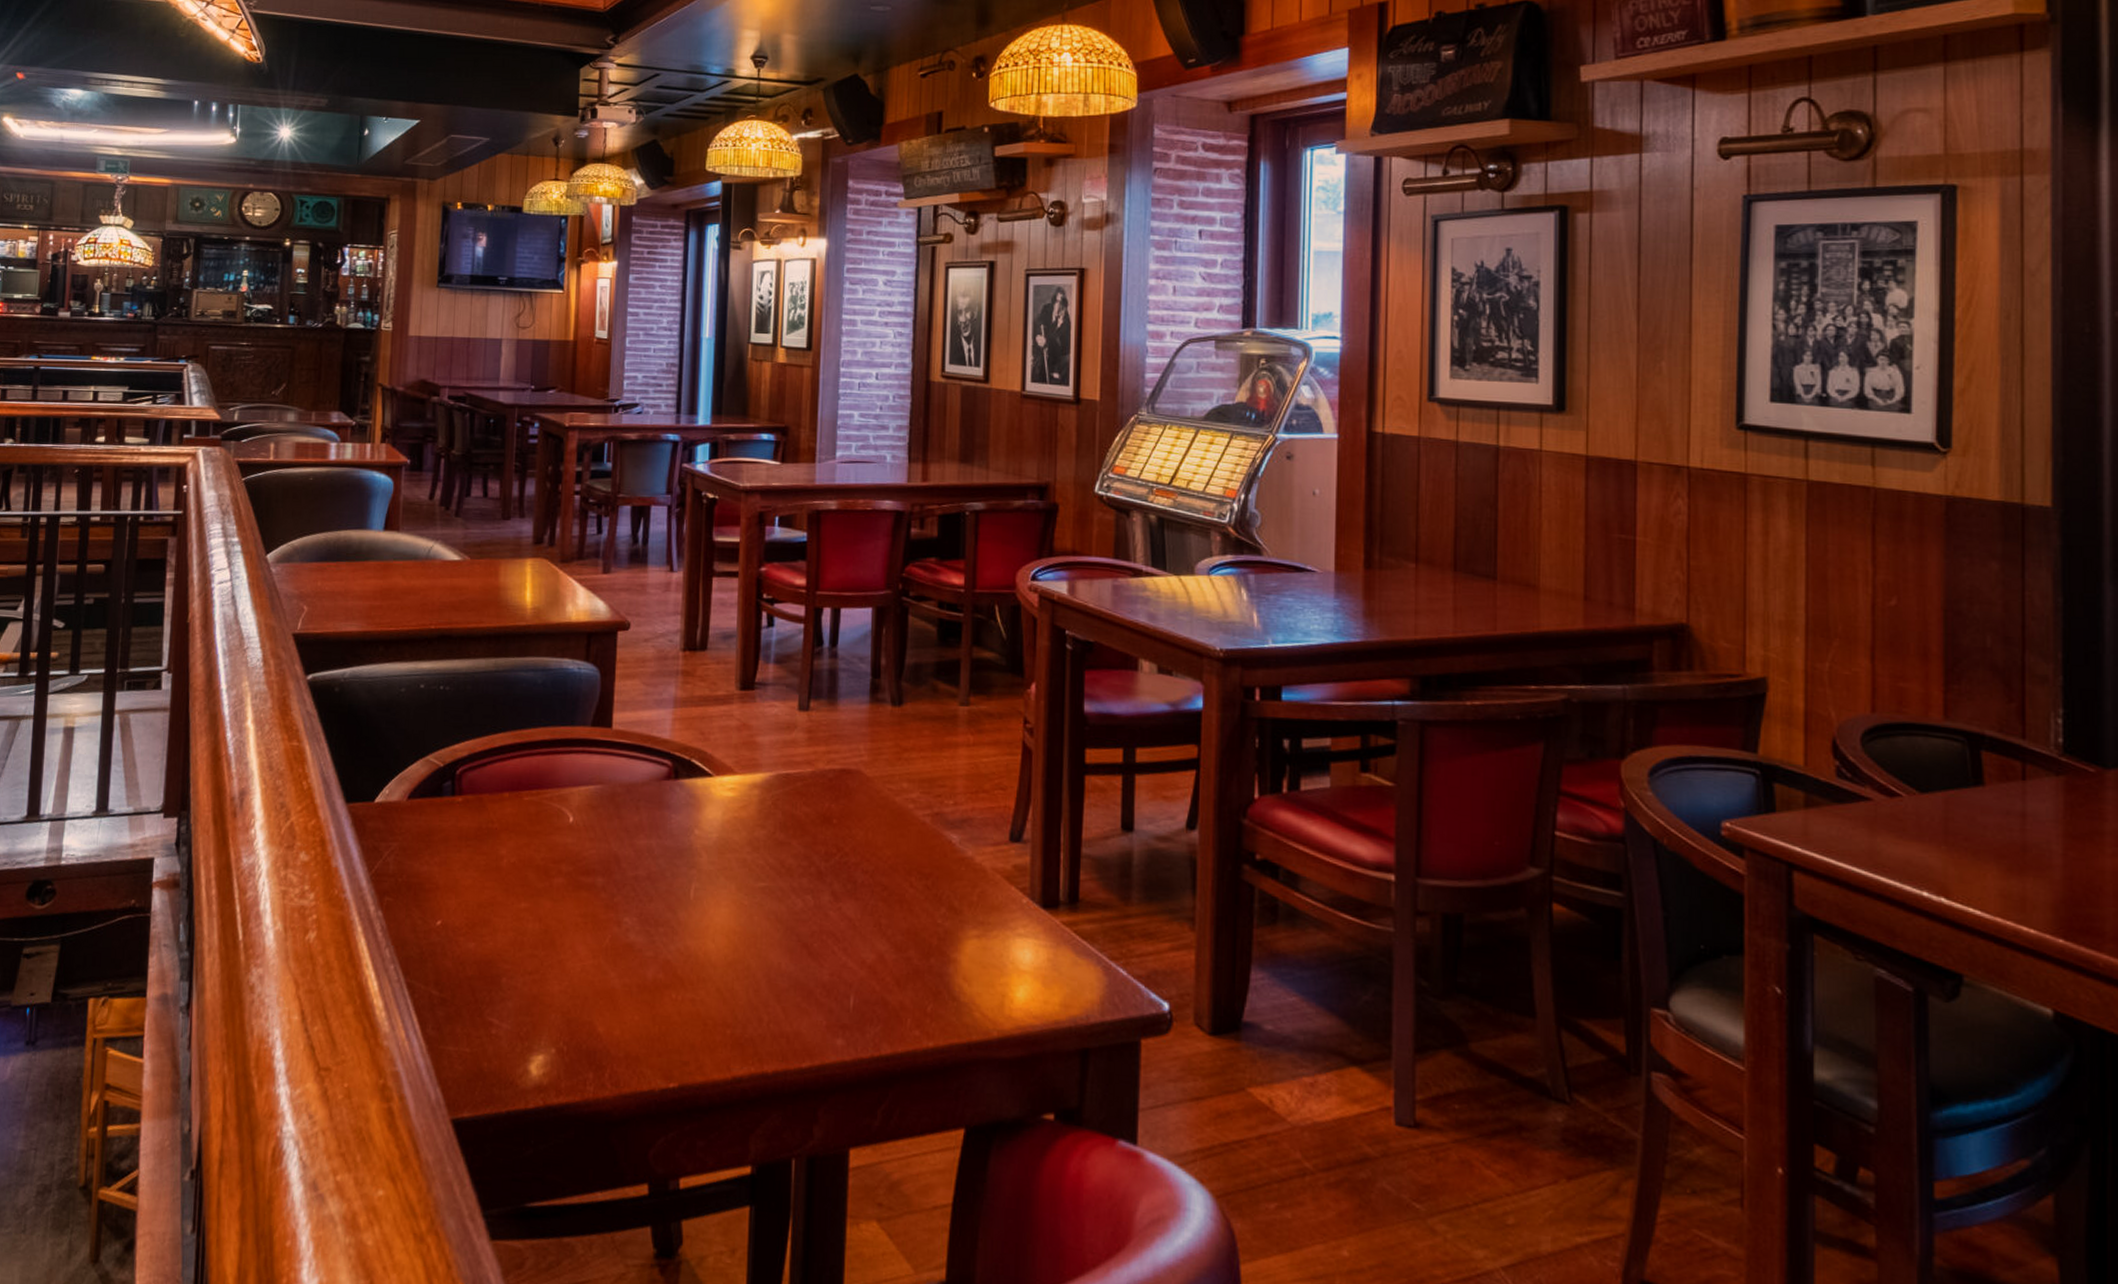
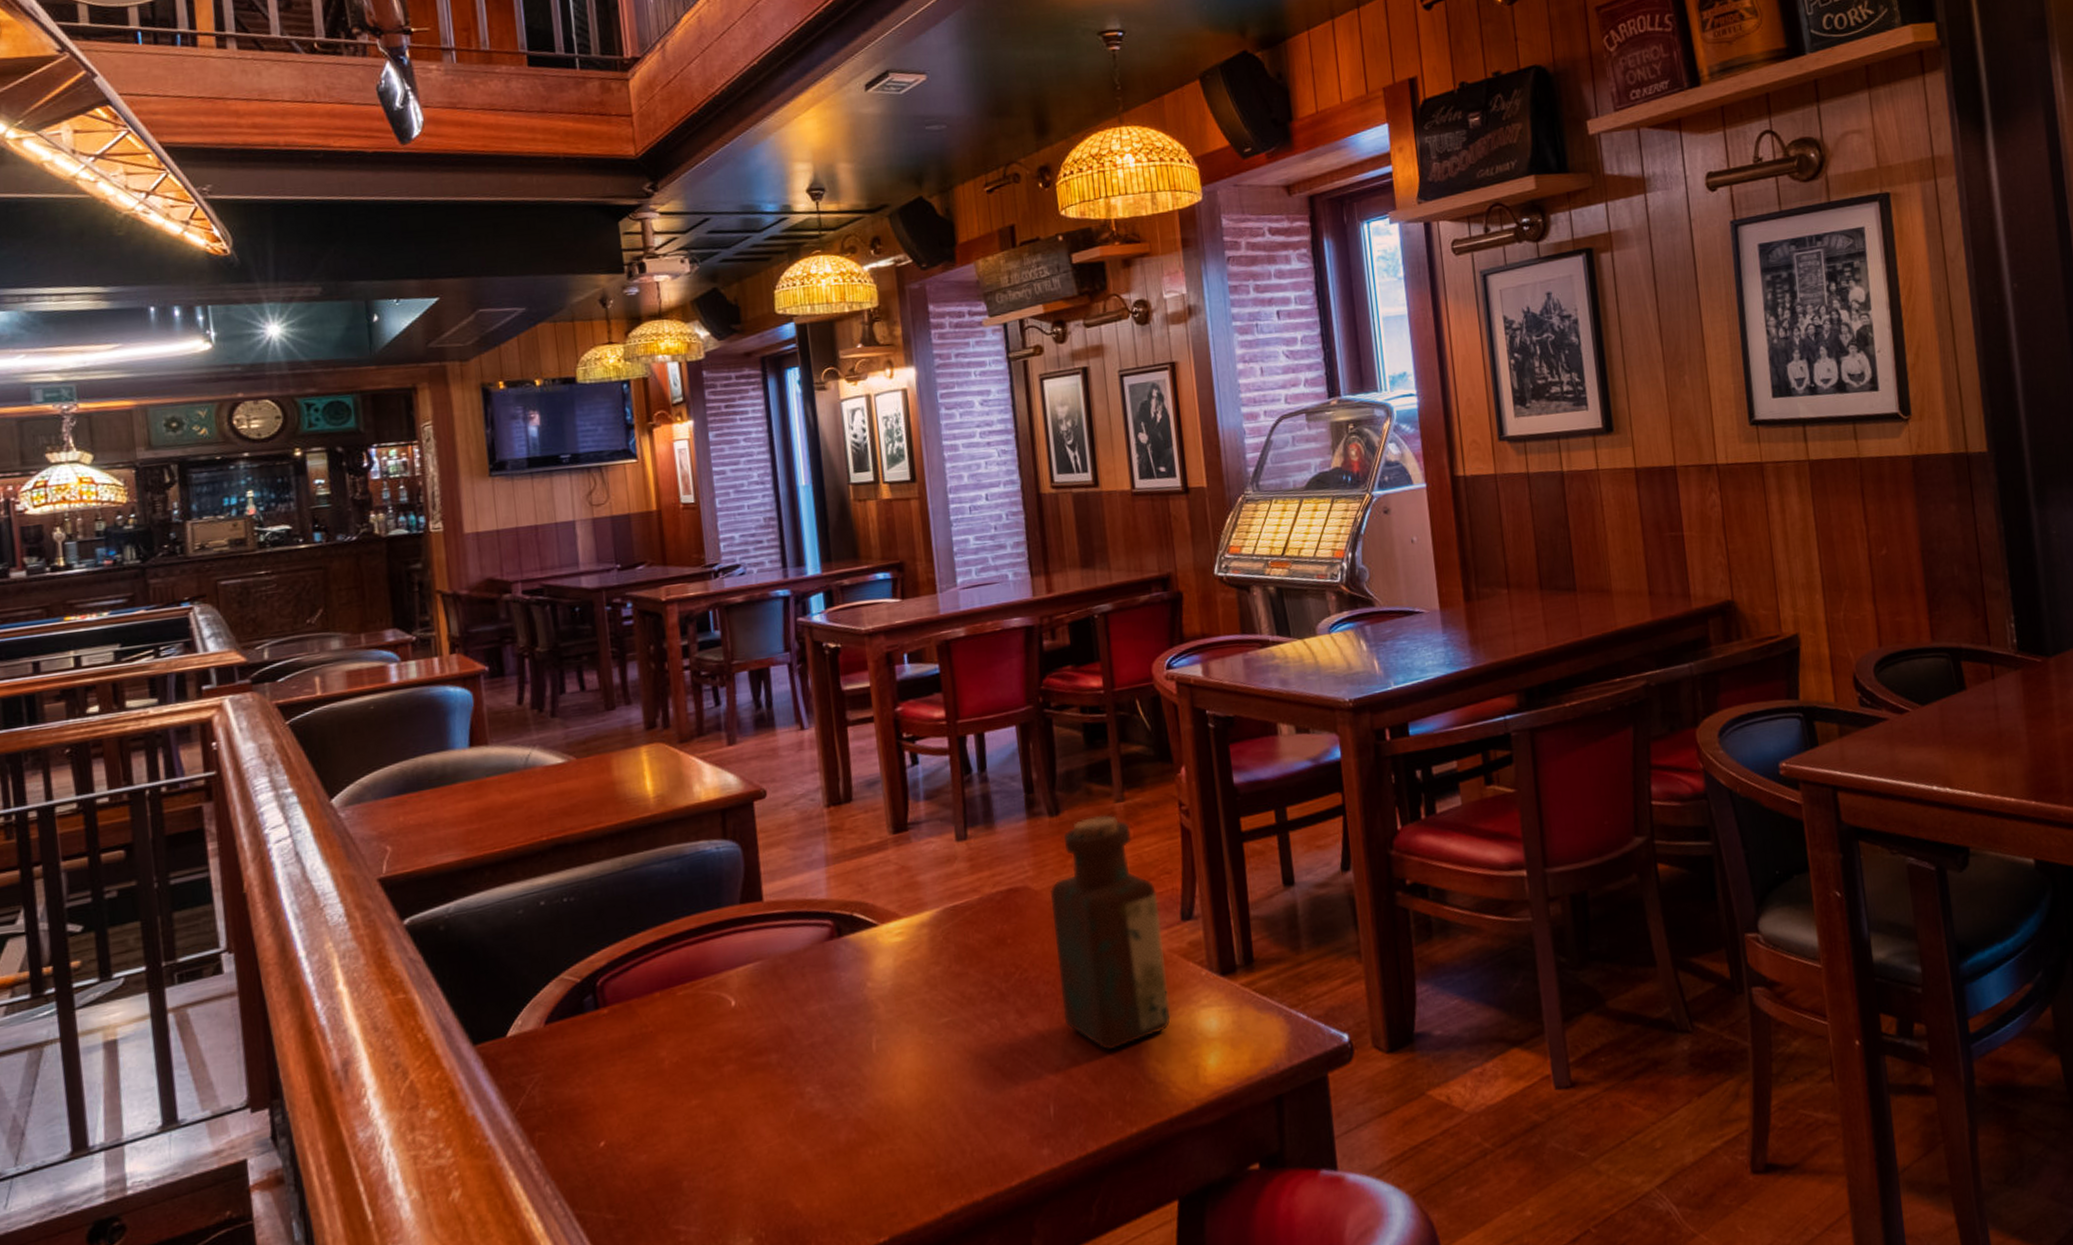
bottle: none [877,714,989,957] -> present [1049,814,1171,1051]

